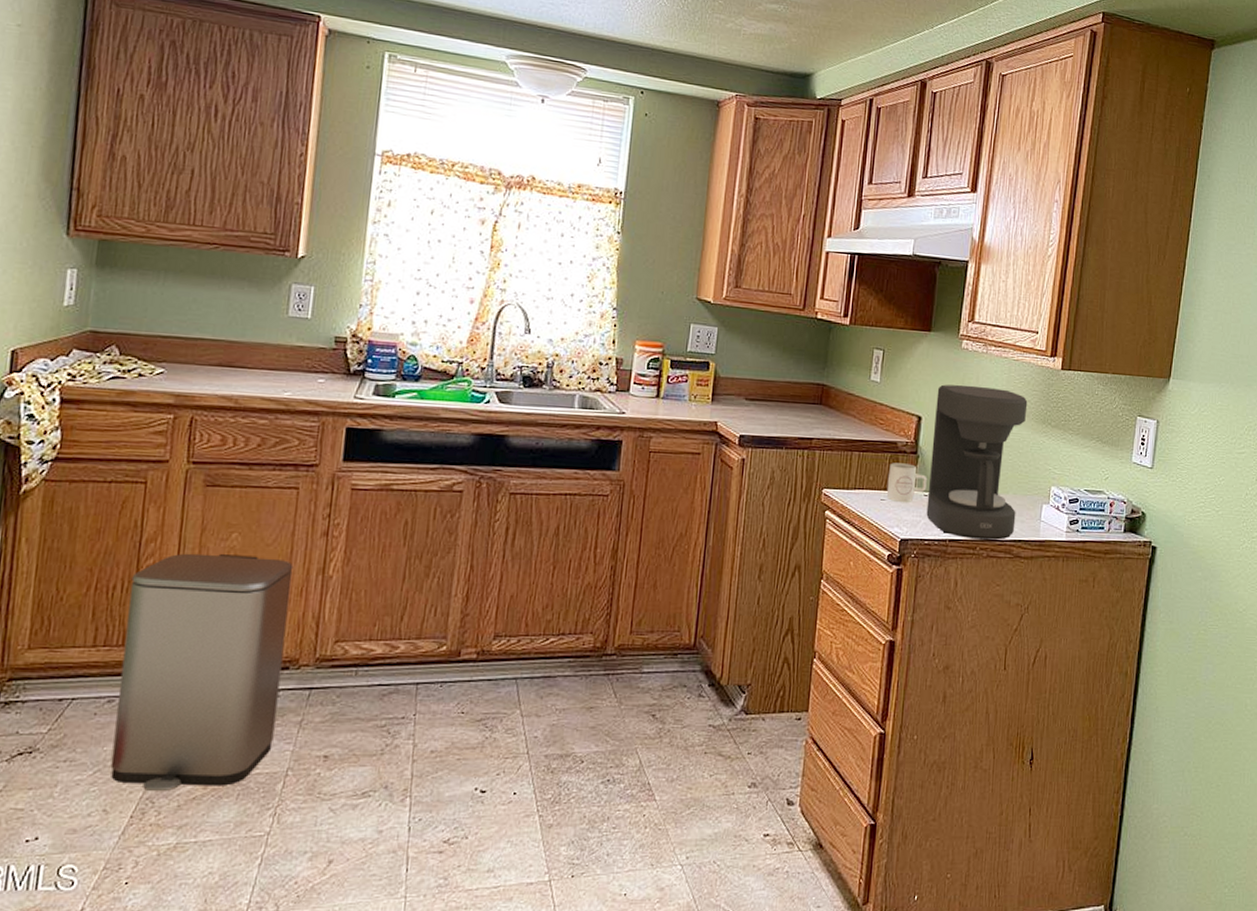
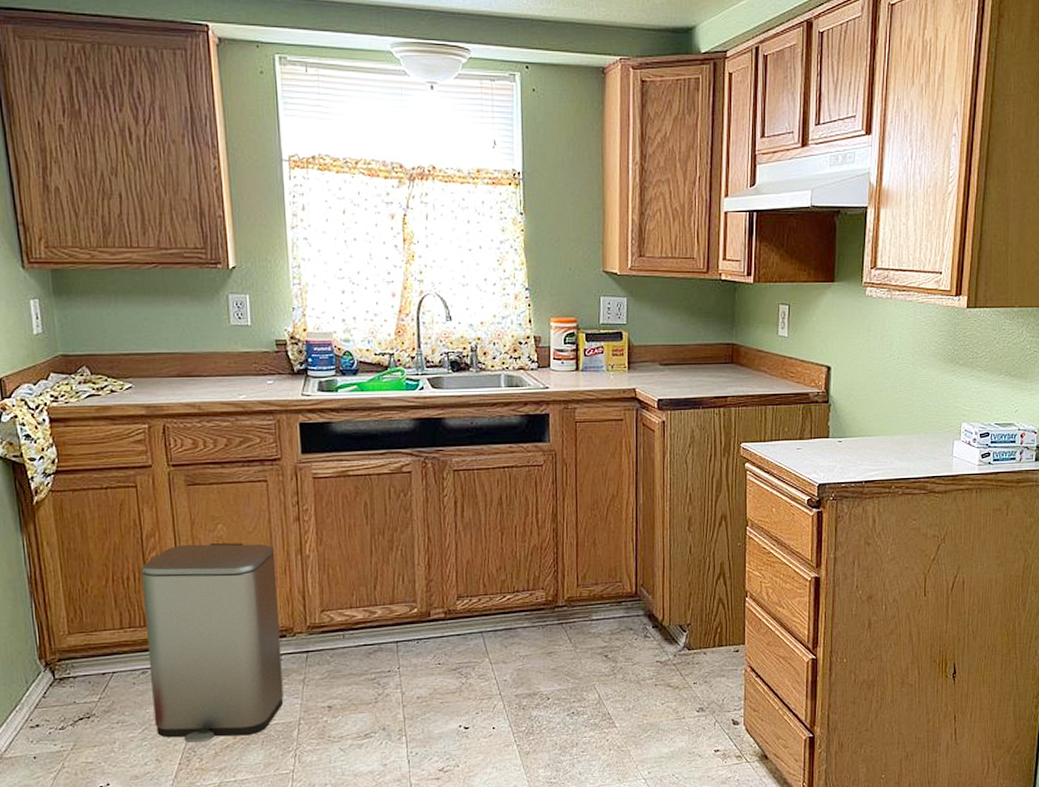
mug: present [886,463,927,503] -> none [802,413,840,451]
coffee maker: present [926,384,1028,541] -> none [841,331,935,480]

